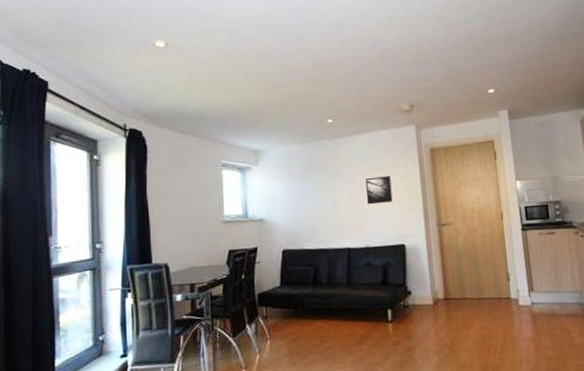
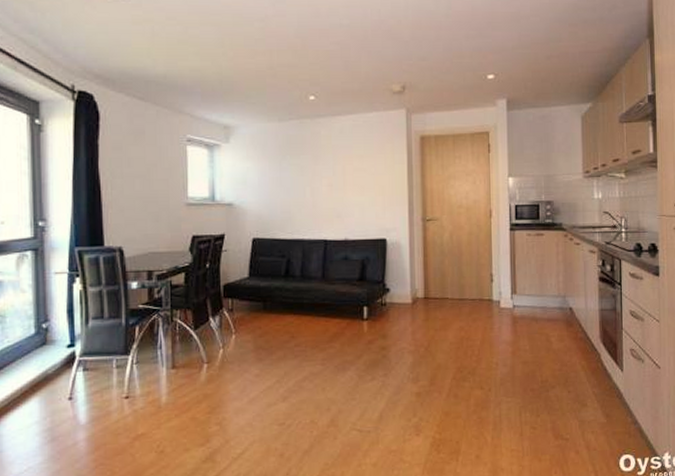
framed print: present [366,176,393,205] -> none [348,164,376,194]

